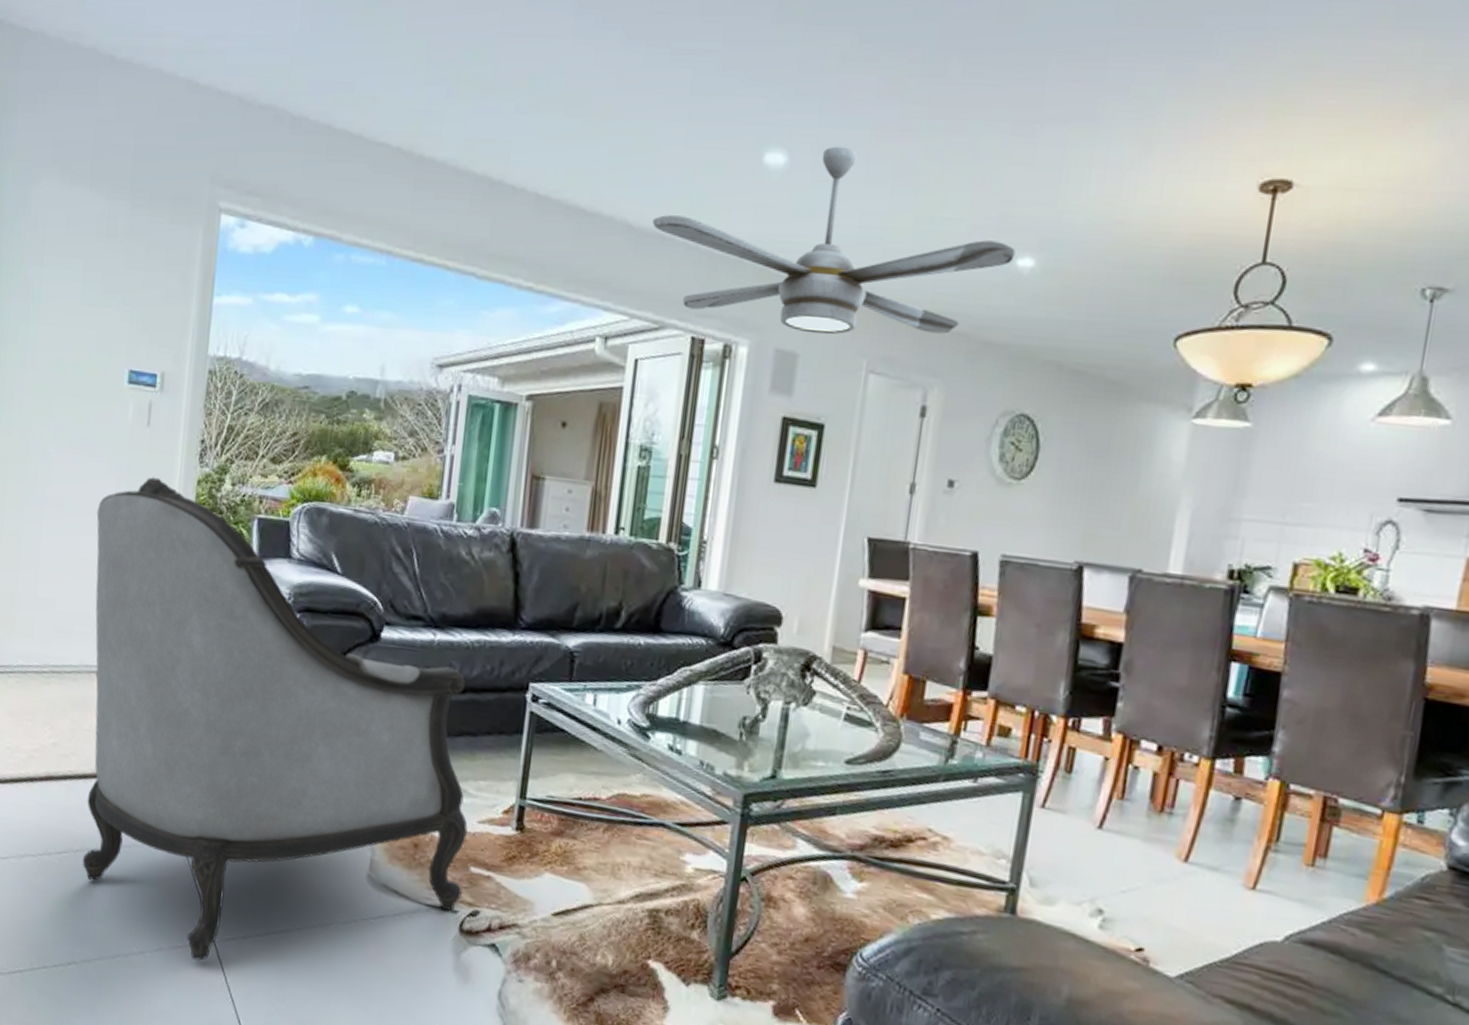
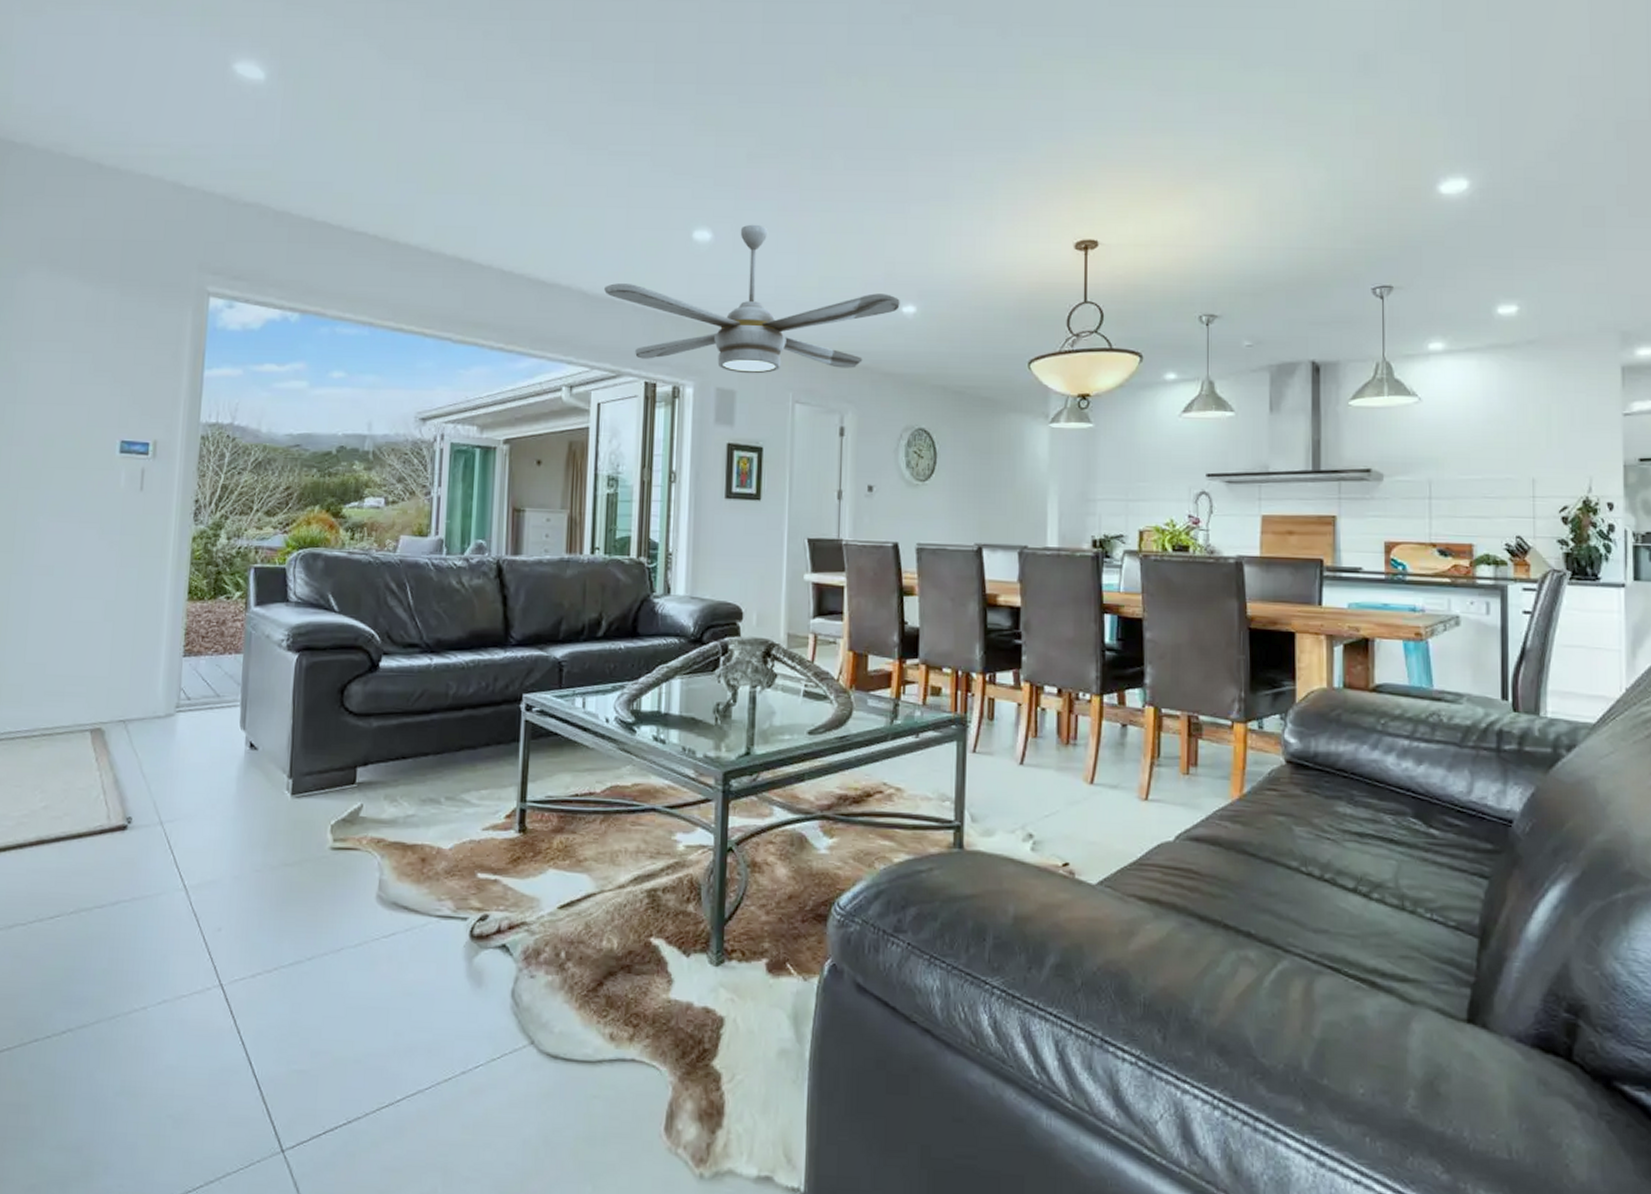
armchair: present [82,477,468,961] -> none [77,538,473,1007]

